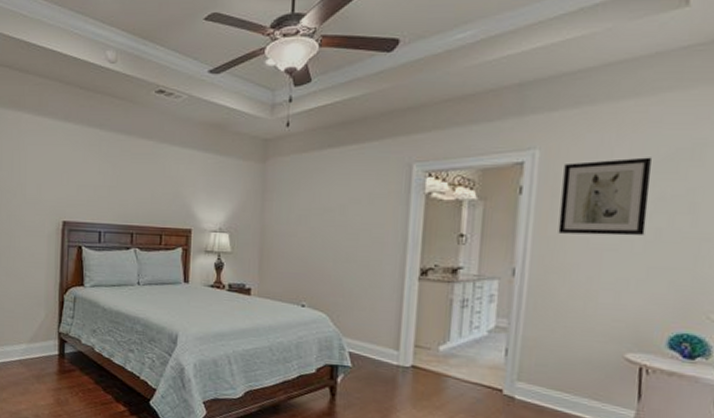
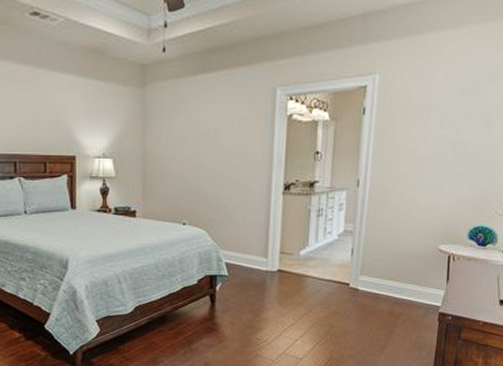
wall art: present [558,157,653,236] -> none [392,81,462,148]

